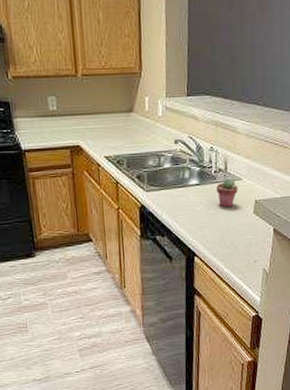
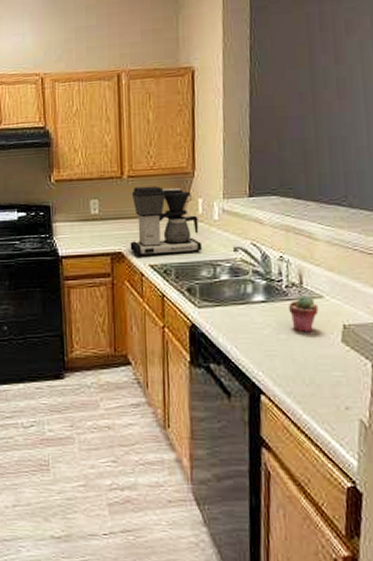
coffee maker: none [87,84,149,150] -> present [130,185,203,258]

